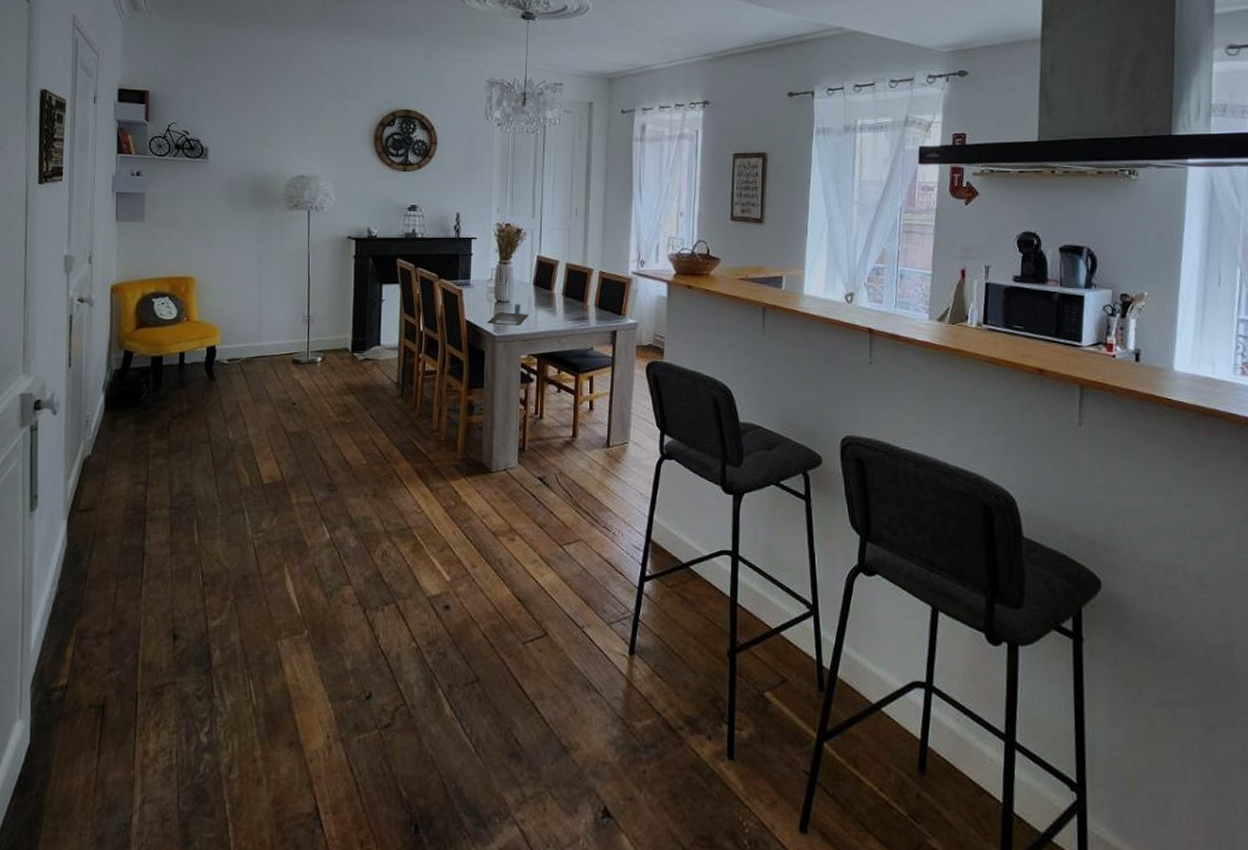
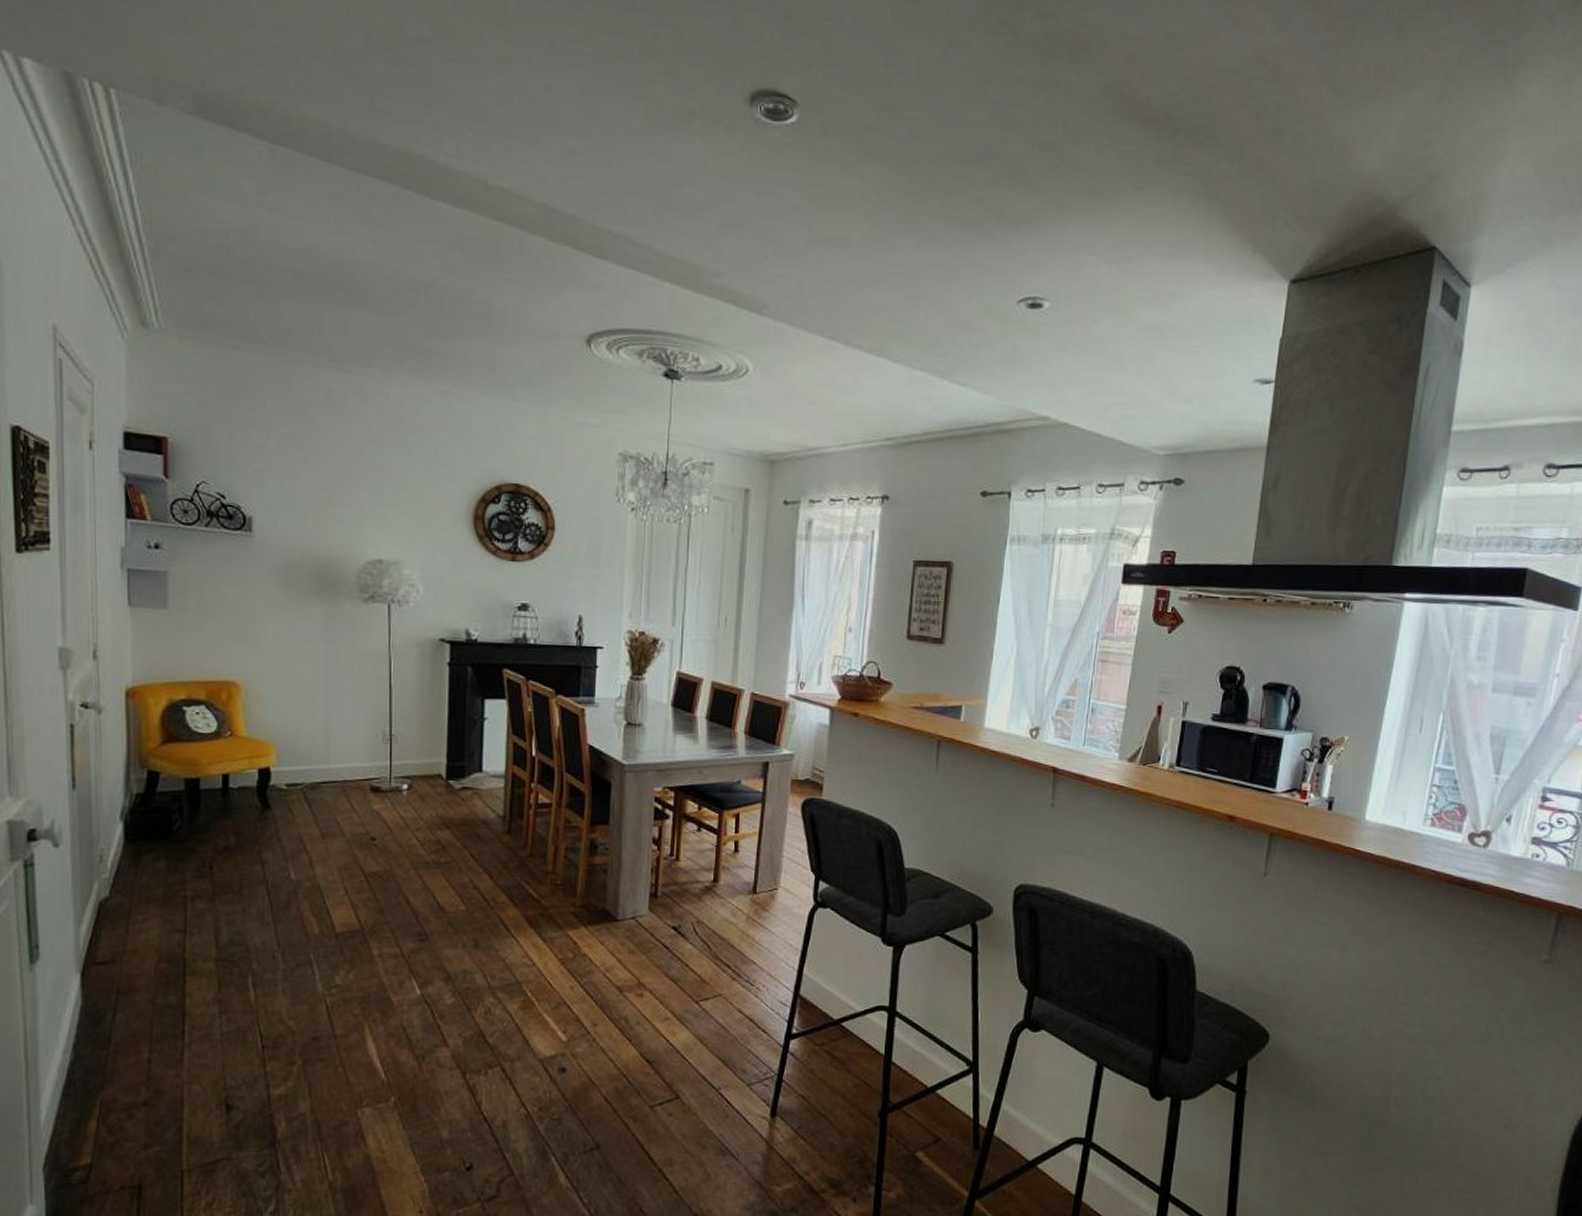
place setting: present [488,304,529,326] -> none [616,728,665,753]

